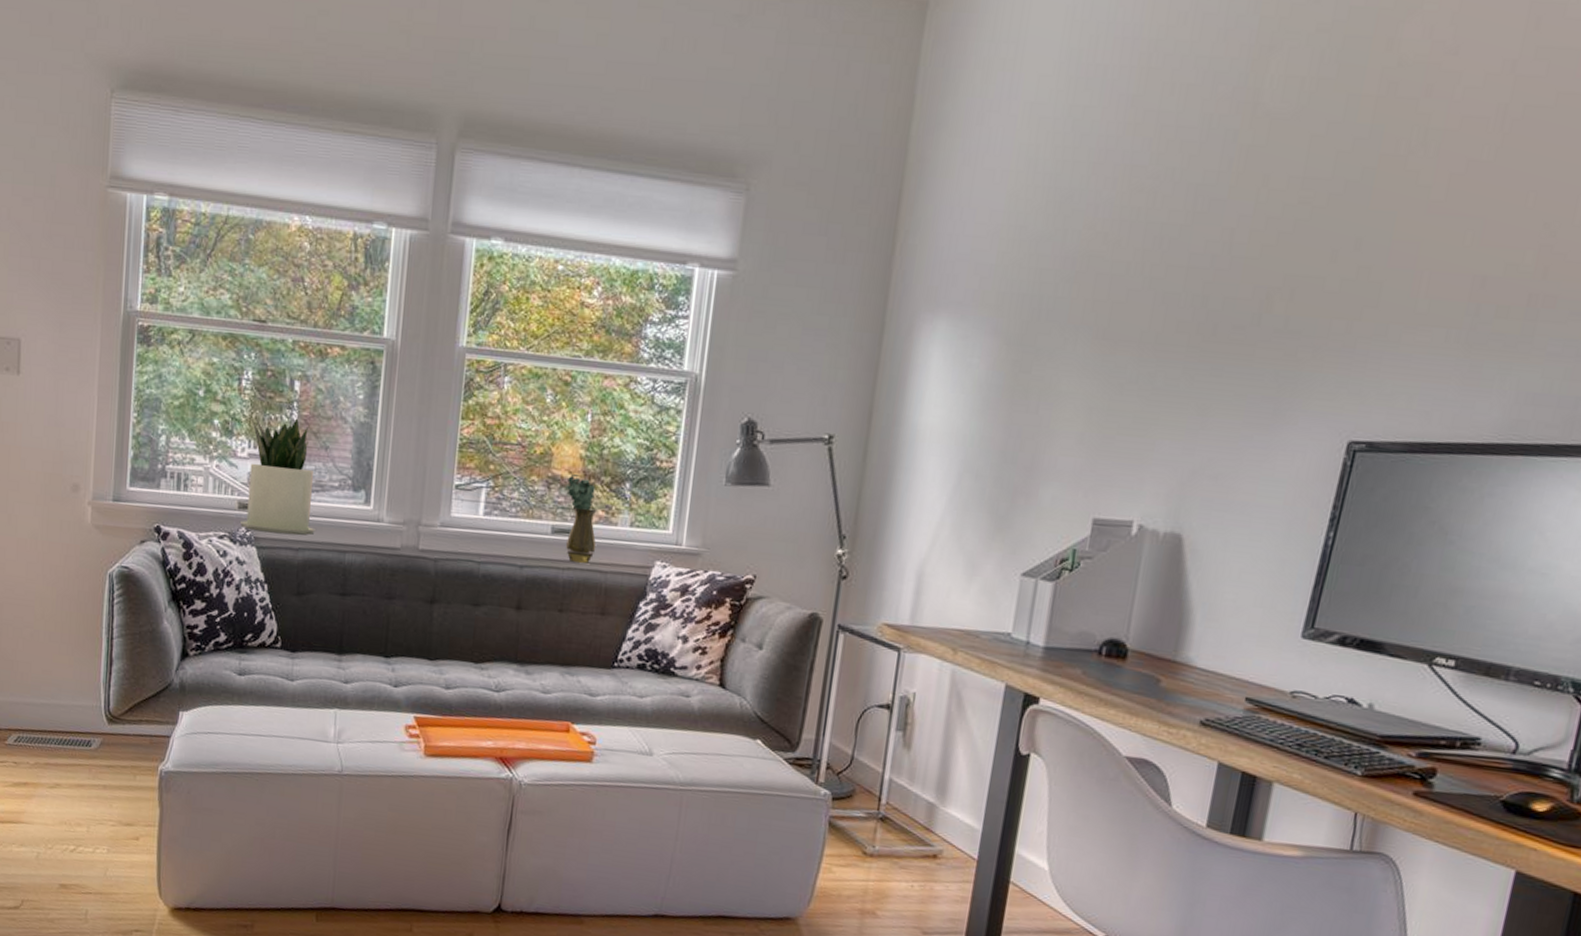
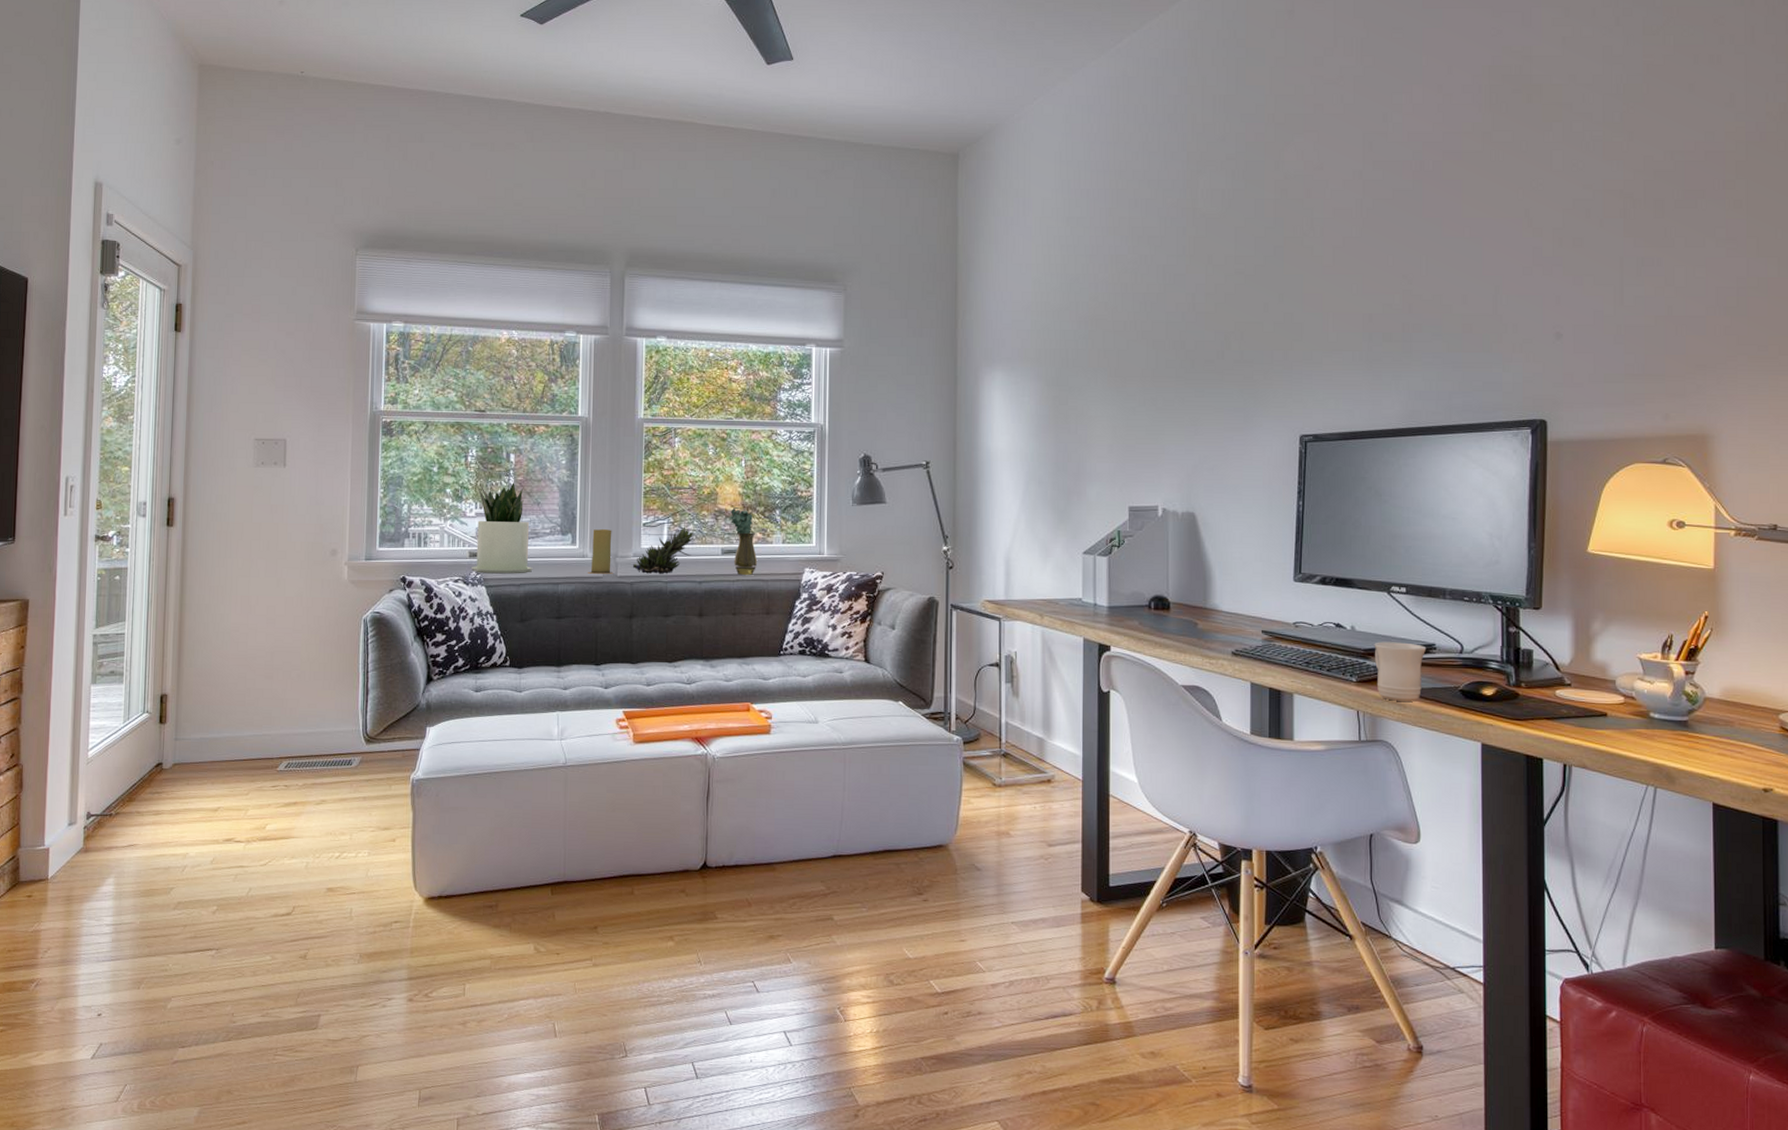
candle: none [381,487,416,546] -> present [587,528,613,575]
succulent plant: none [439,493,518,553] -> present [633,526,694,575]
mug: none [1388,727,1468,809] -> present [1374,642,1427,702]

